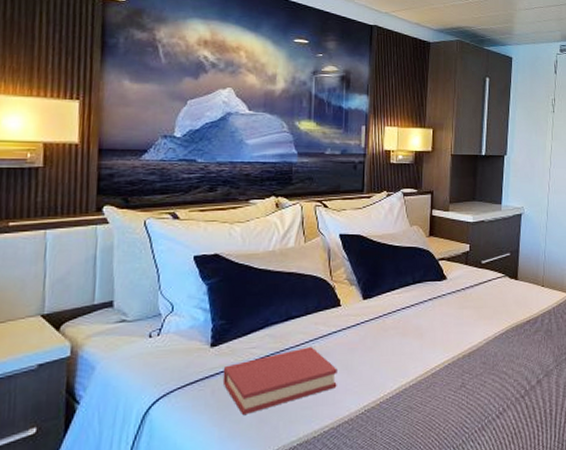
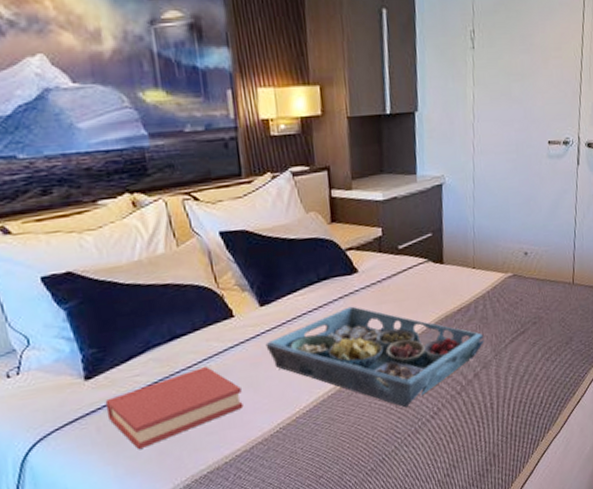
serving tray: none [363,308,548,405] -> present [265,306,484,408]

